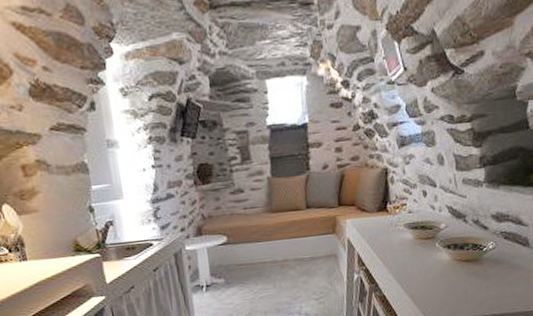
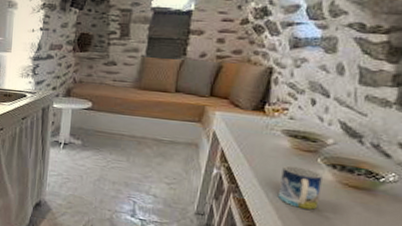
mug: none [410,253,443,291] -> present [278,165,323,210]

